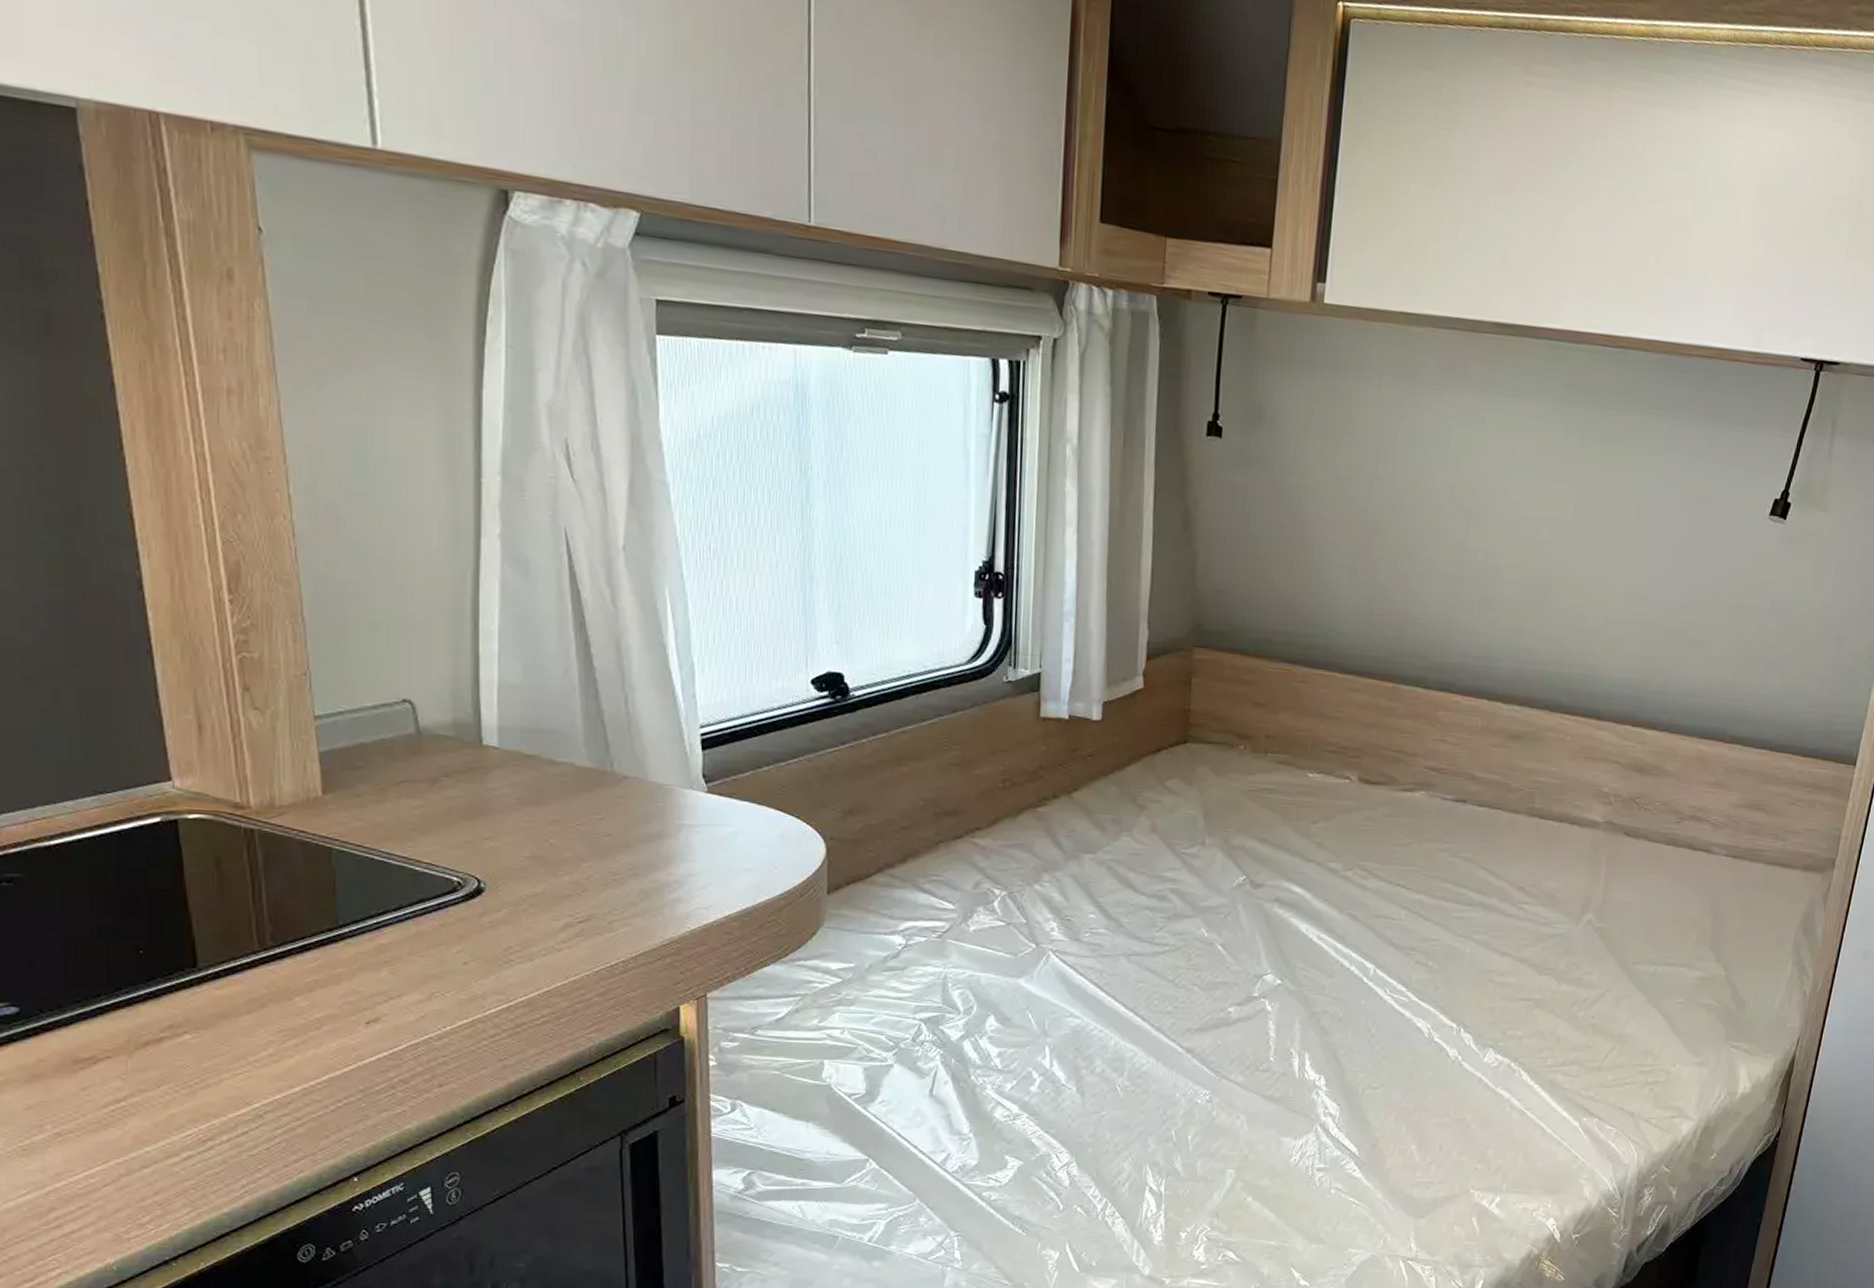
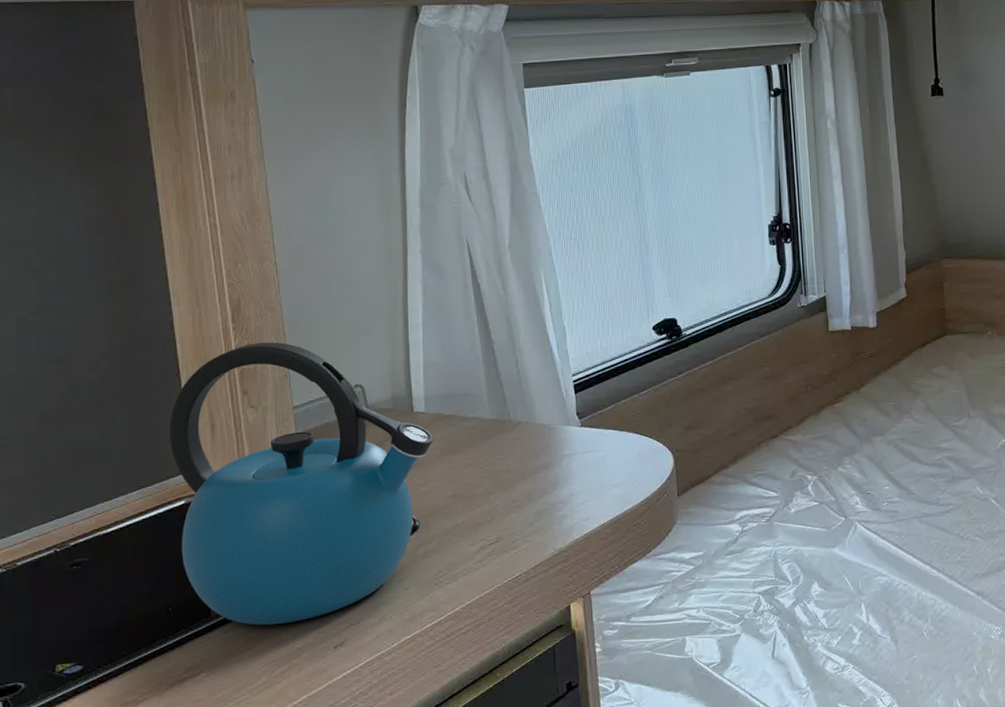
kettle: none [136,624,509,987] -> present [168,342,434,625]

